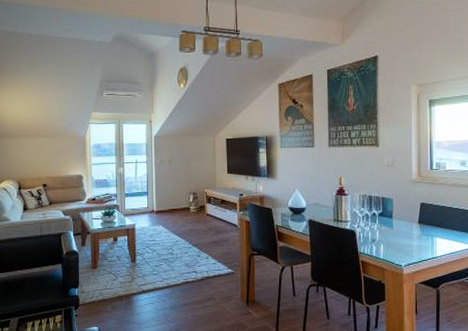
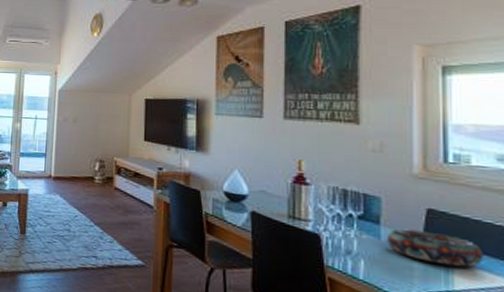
decorative bowl: none [397,219,453,241] -> present [387,228,483,268]

